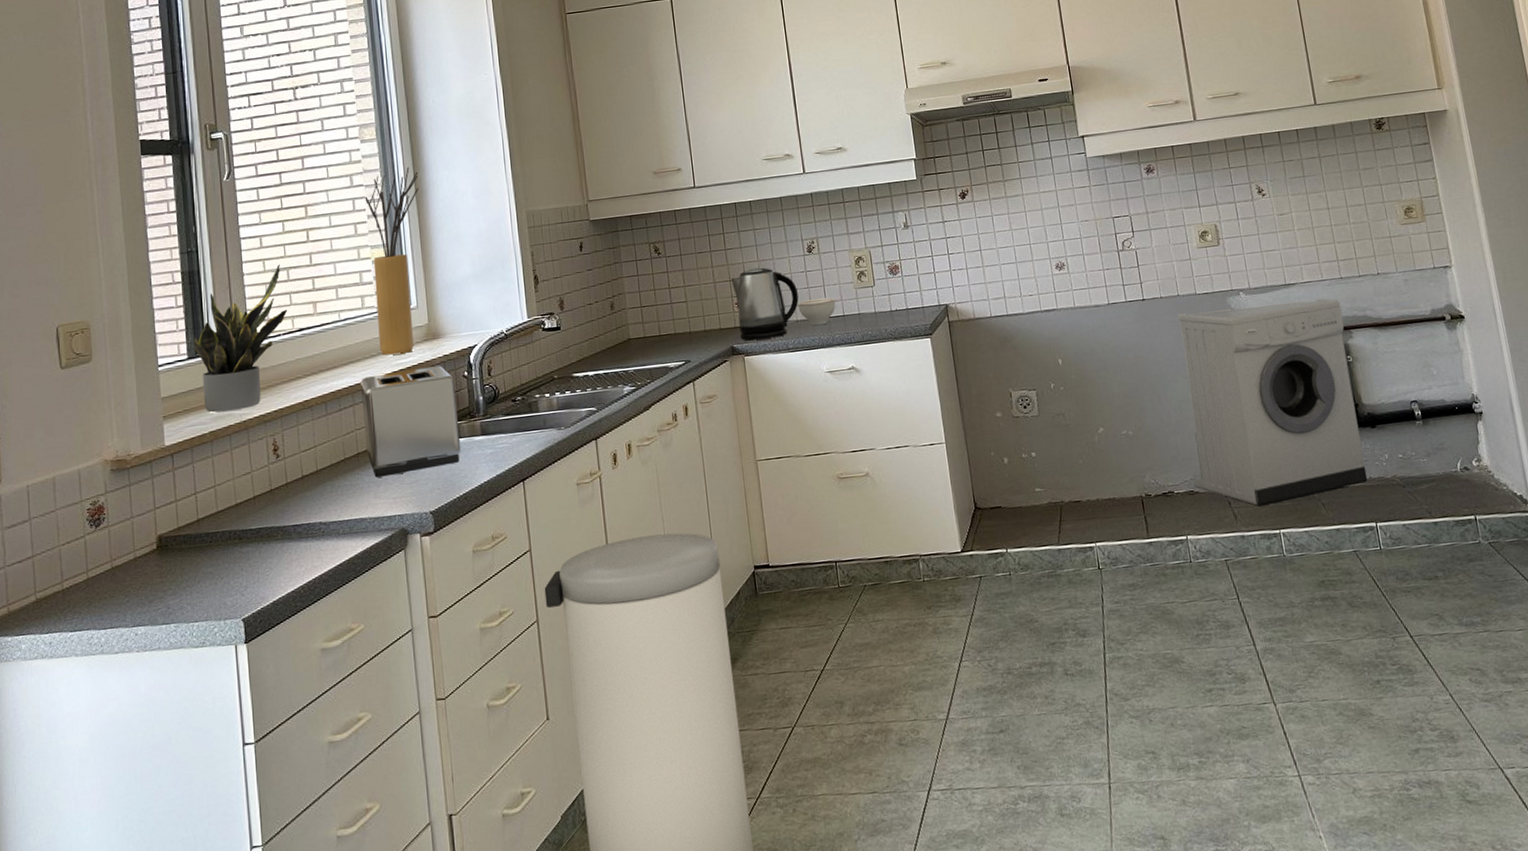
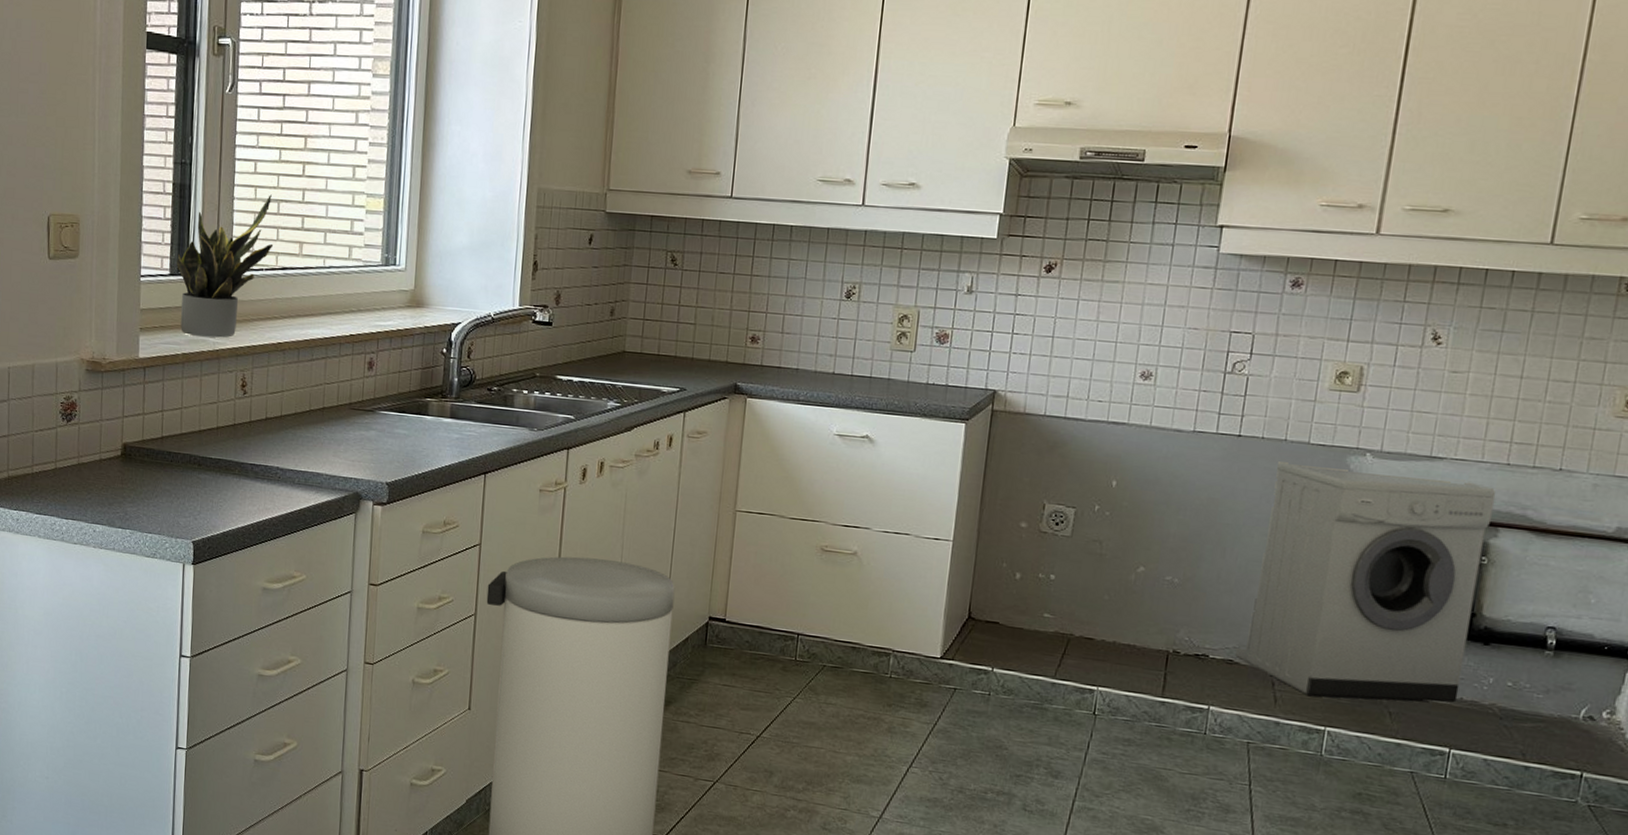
toaster: present [360,366,461,478] -> none [332,332,432,441]
vase: present [365,167,419,356] -> none [360,114,429,316]
kettle: present [731,267,799,341] -> none [746,302,825,385]
bowl: present [796,297,837,326] -> none [819,350,866,383]

